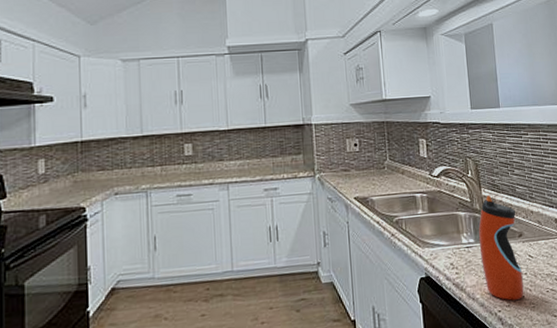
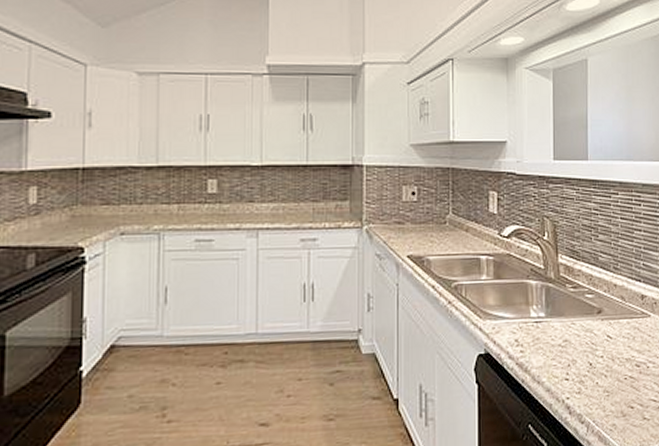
water bottle: present [478,195,524,301] -> none [550,263,598,387]

